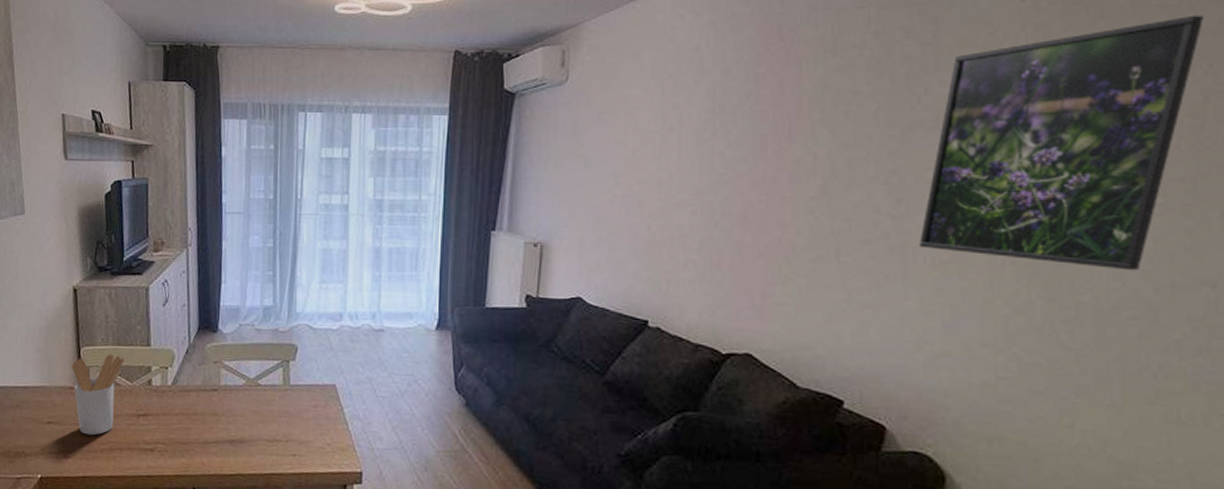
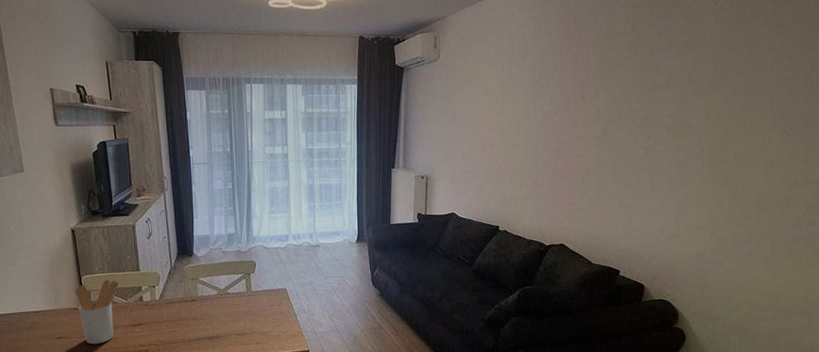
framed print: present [918,15,1203,271] -> none [660,14,811,176]

